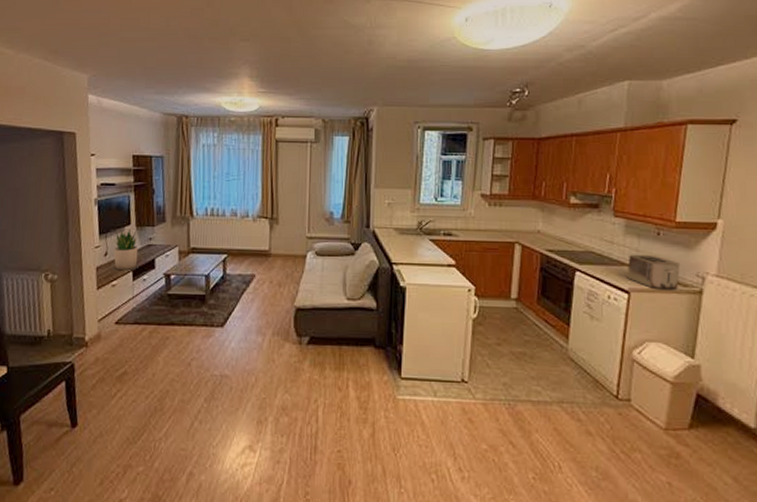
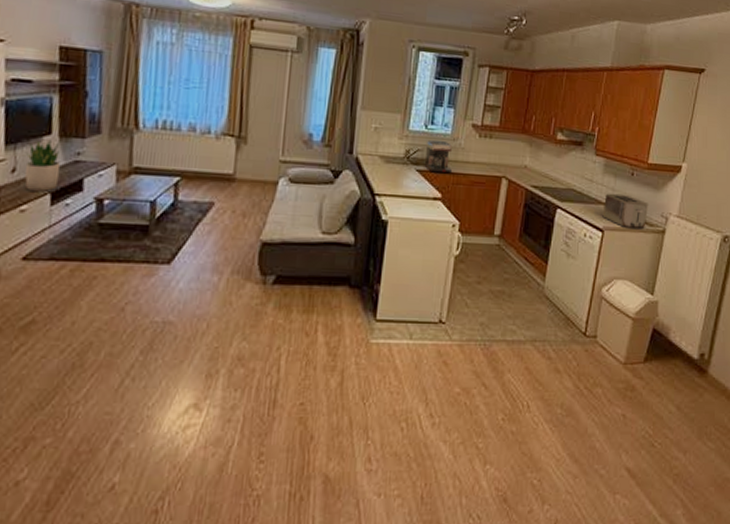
coffee maker: none [436,212,464,242] -> present [424,140,453,174]

